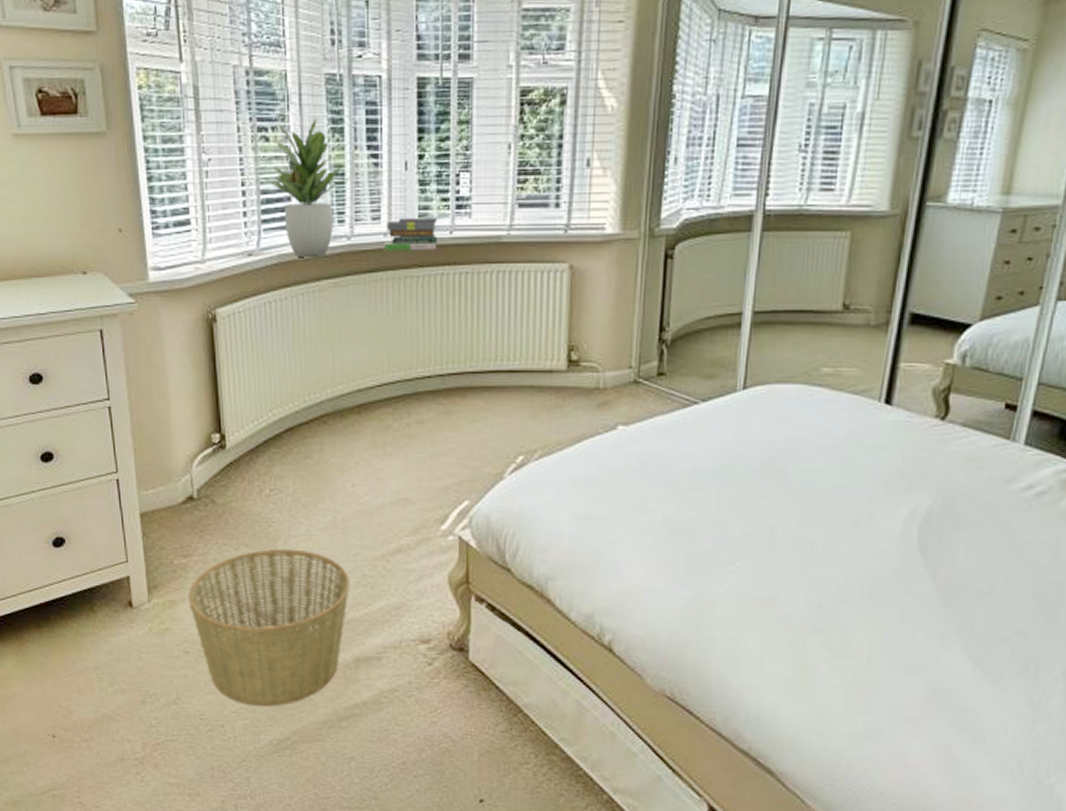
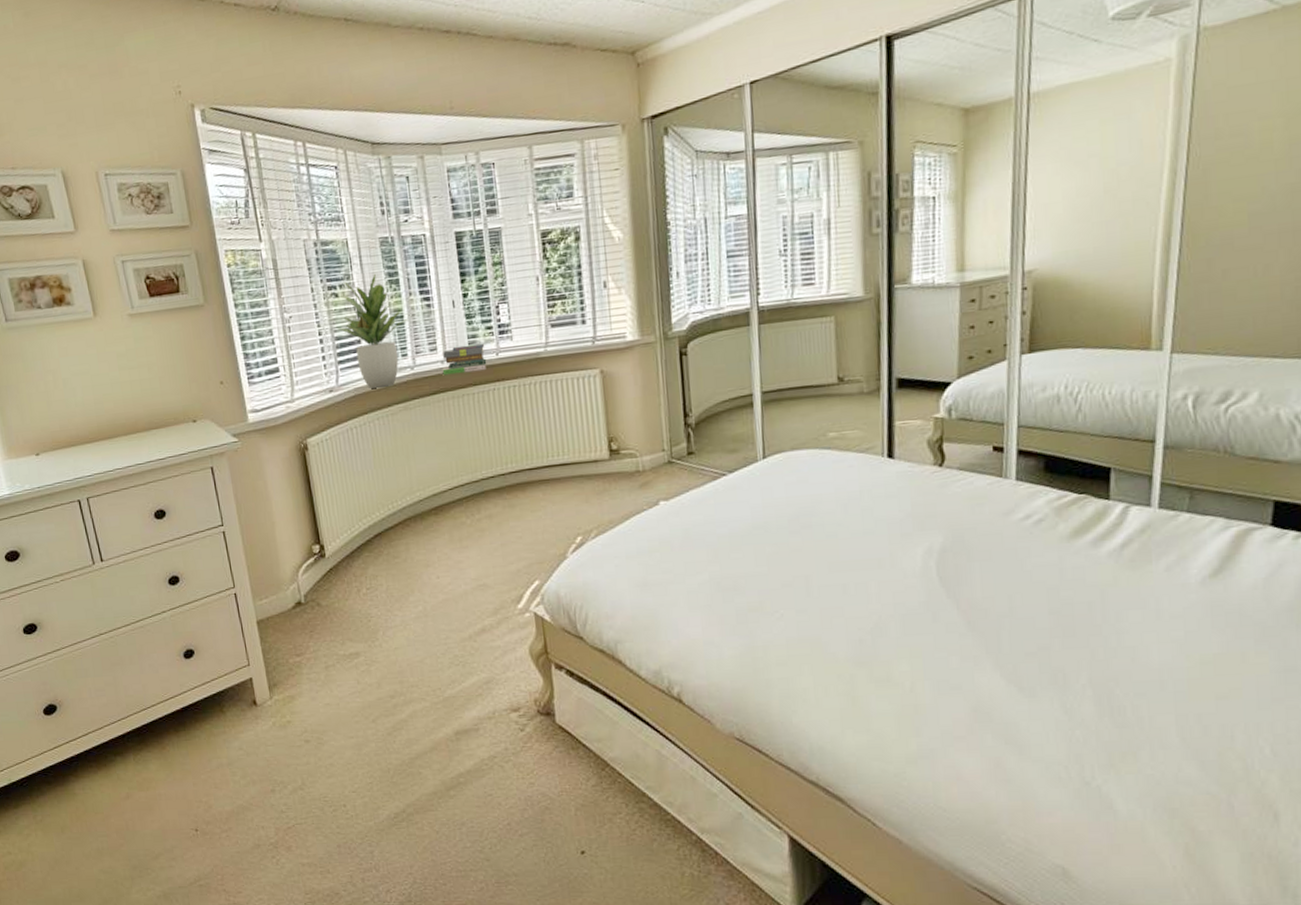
basket: present [188,548,350,706] -> none [304,638,444,784]

